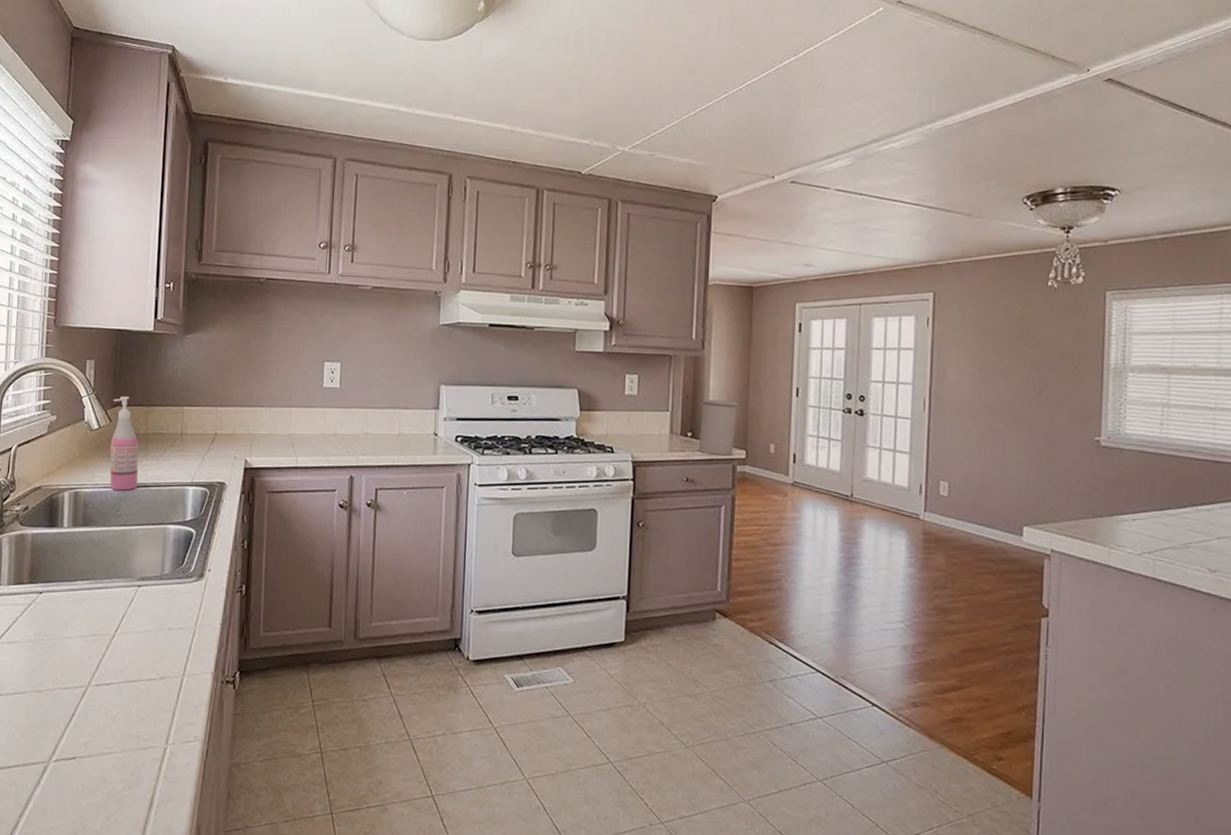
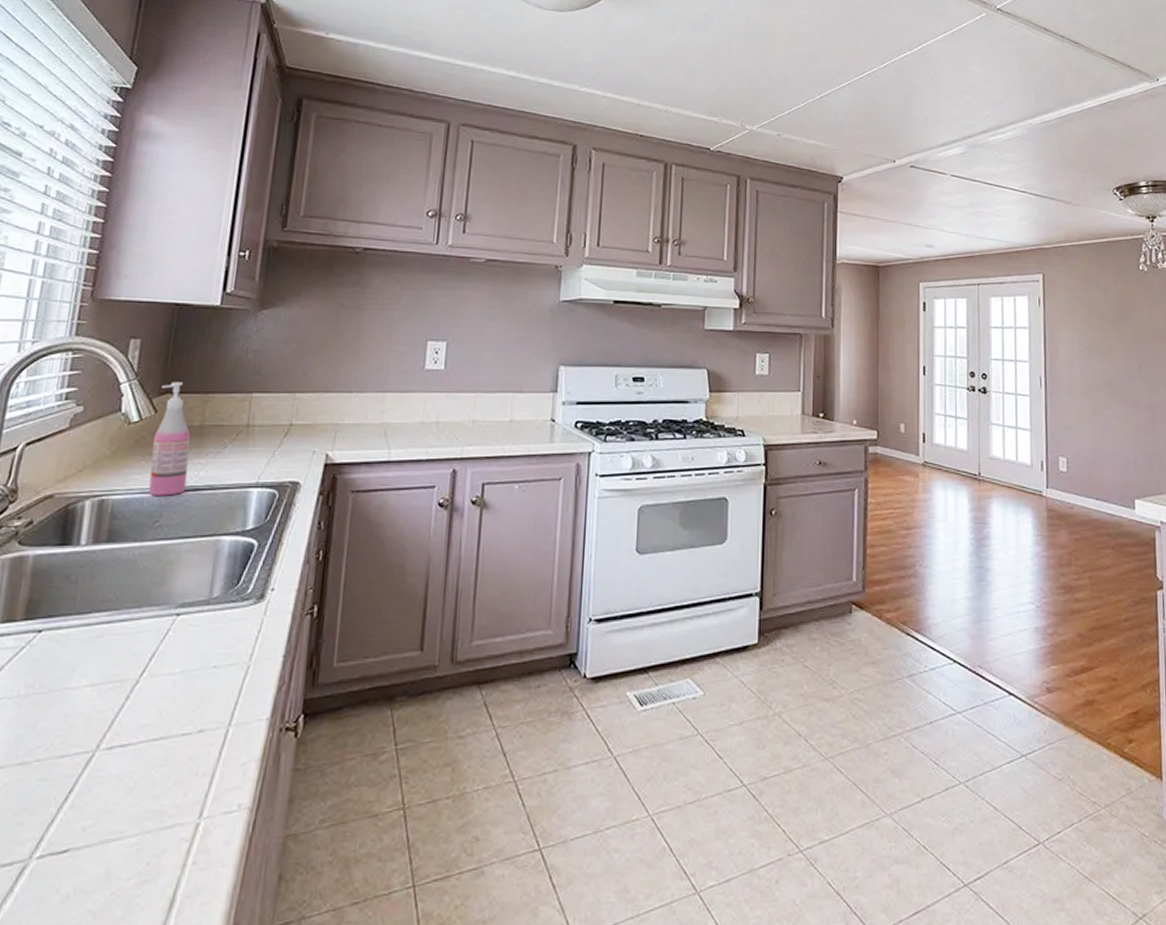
canister: present [698,399,738,455] -> none [830,379,868,436]

